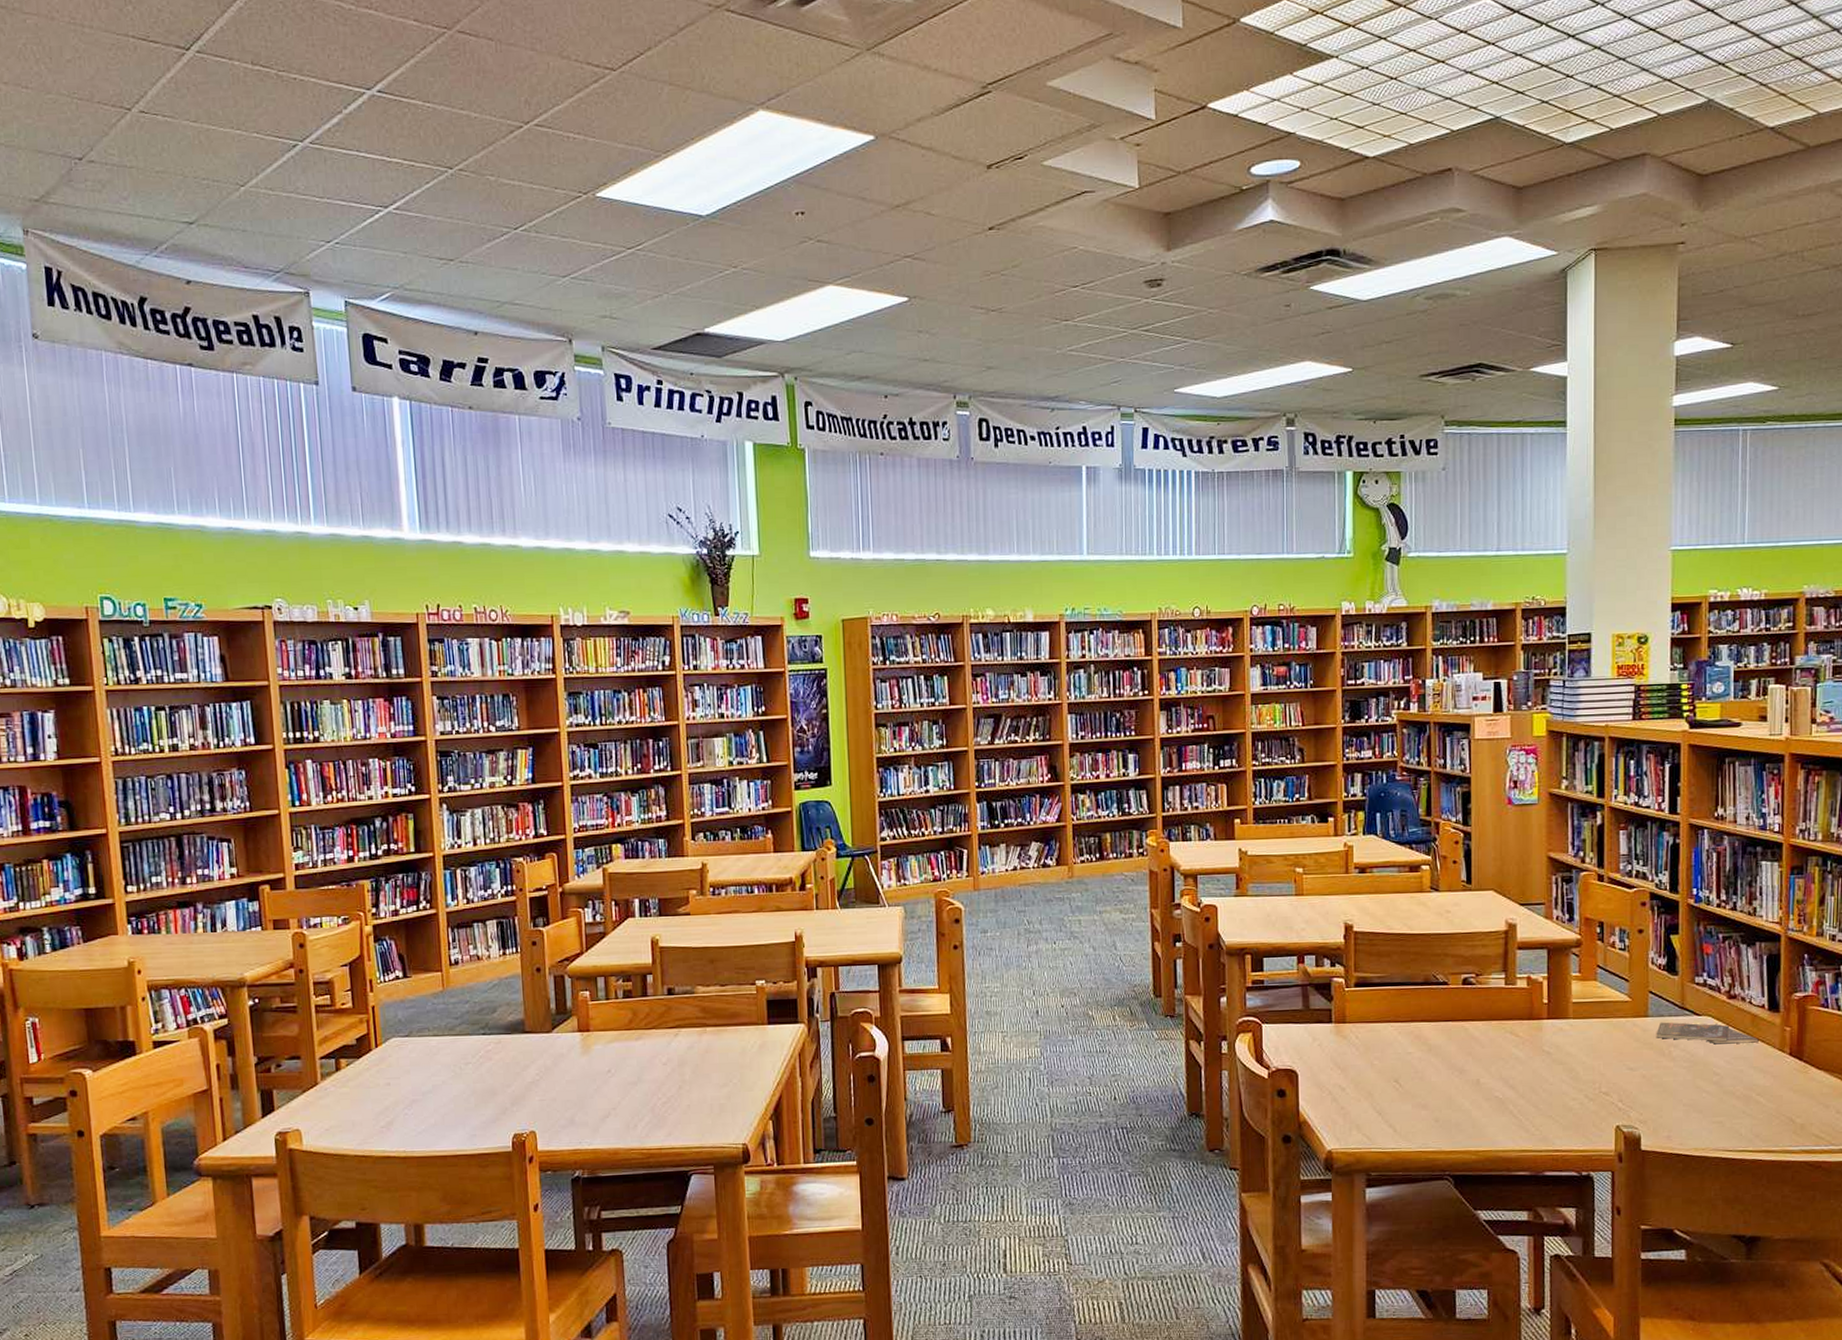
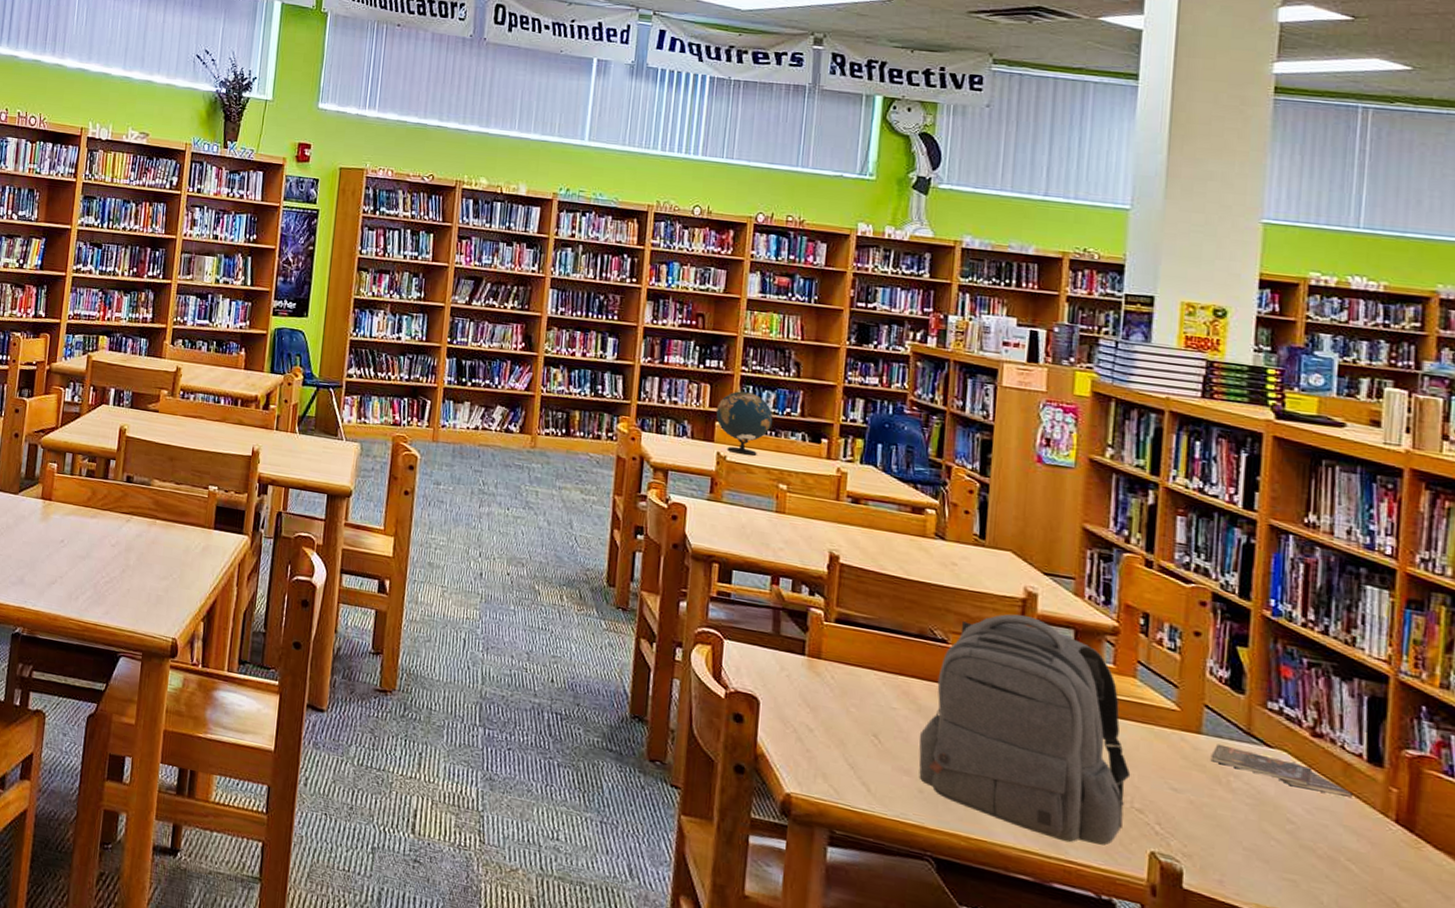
globe: none [1234,782,1285,847] -> present [716,387,773,457]
backpack: none [1431,945,1598,1135] -> present [918,614,1131,846]

